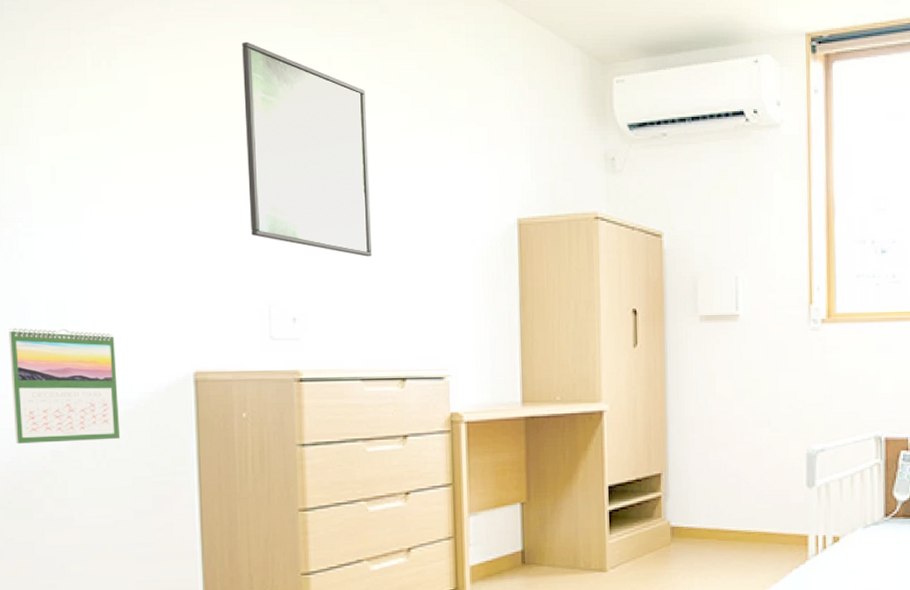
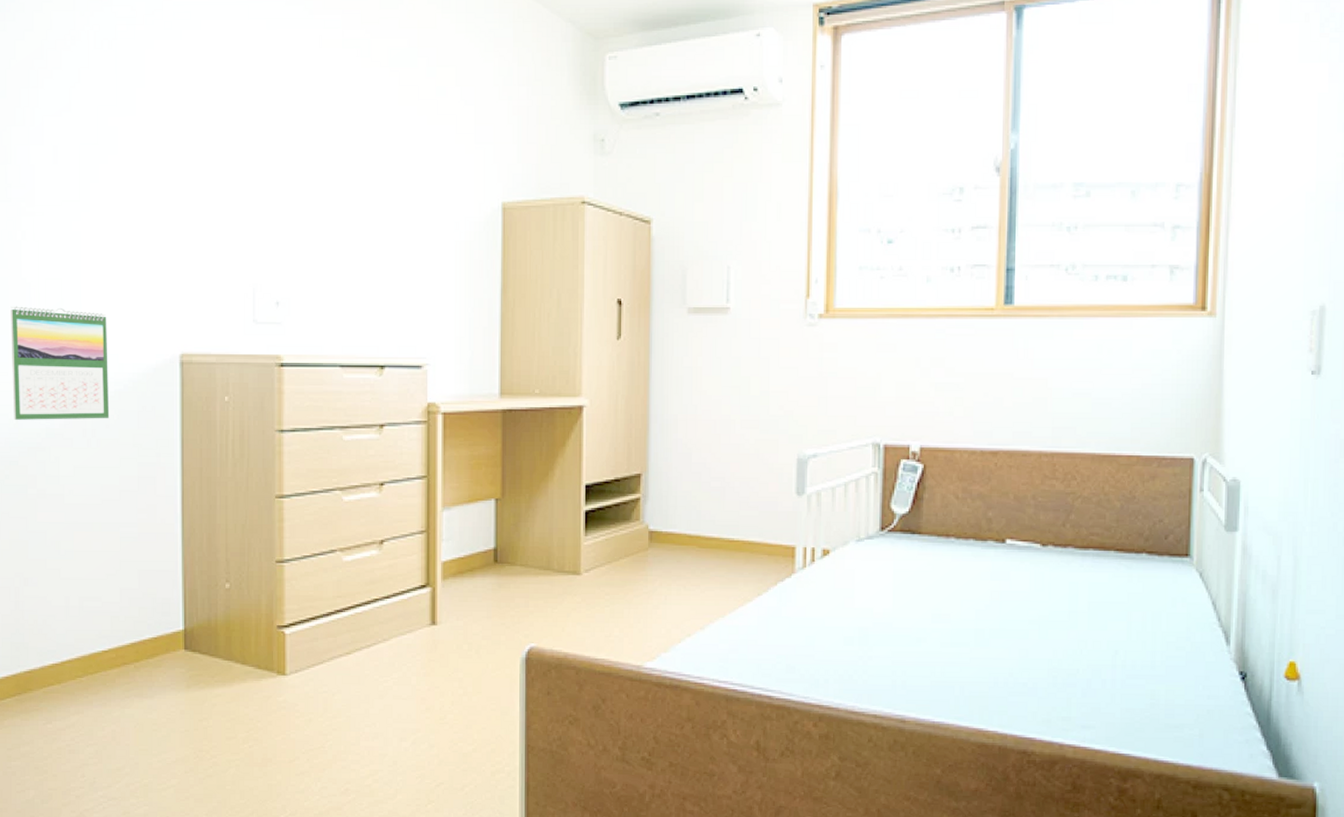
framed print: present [242,41,372,257] -> none [236,20,355,240]

